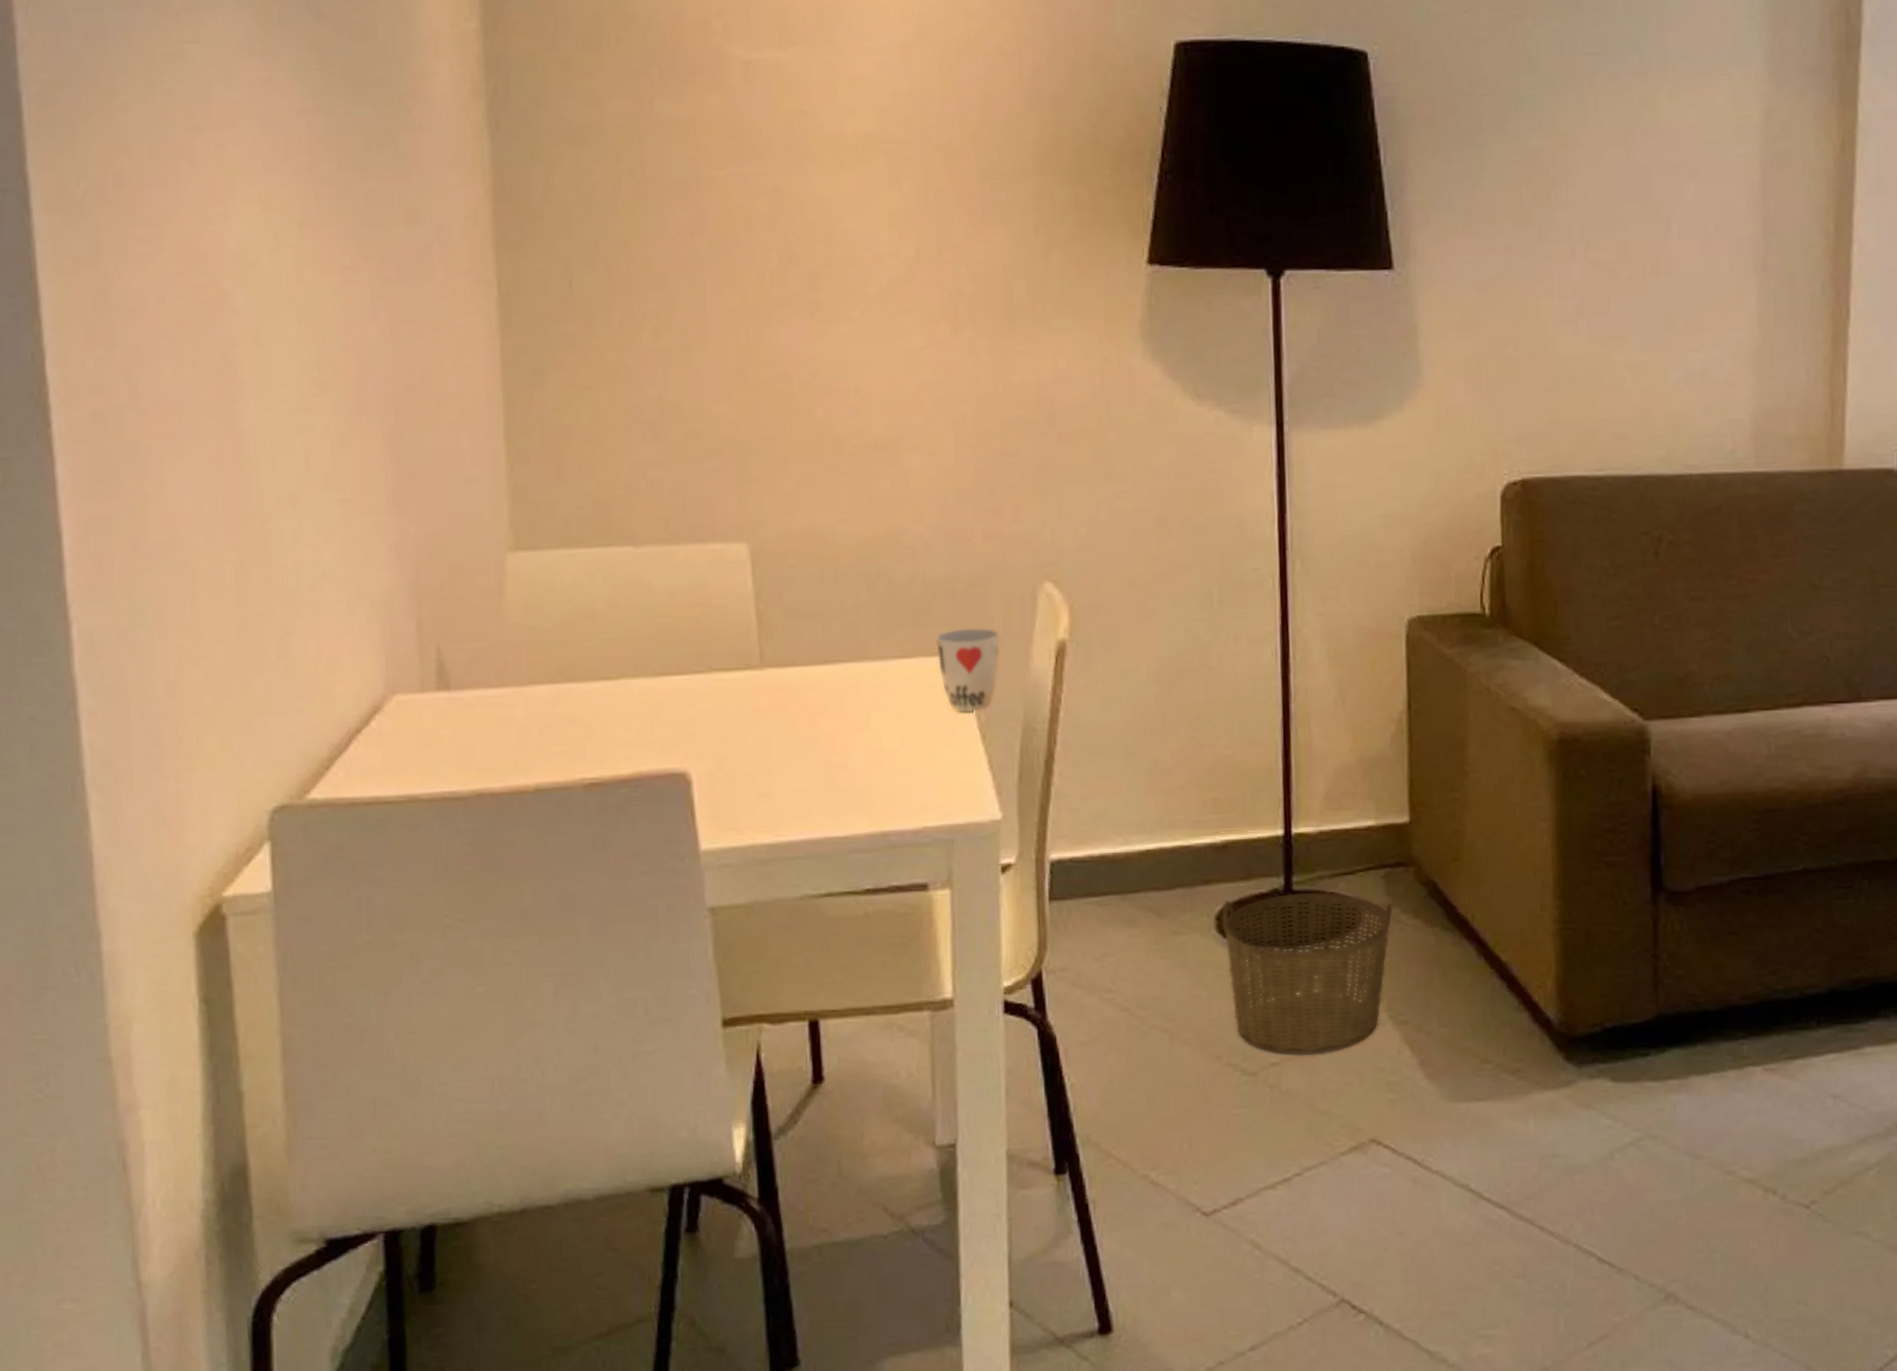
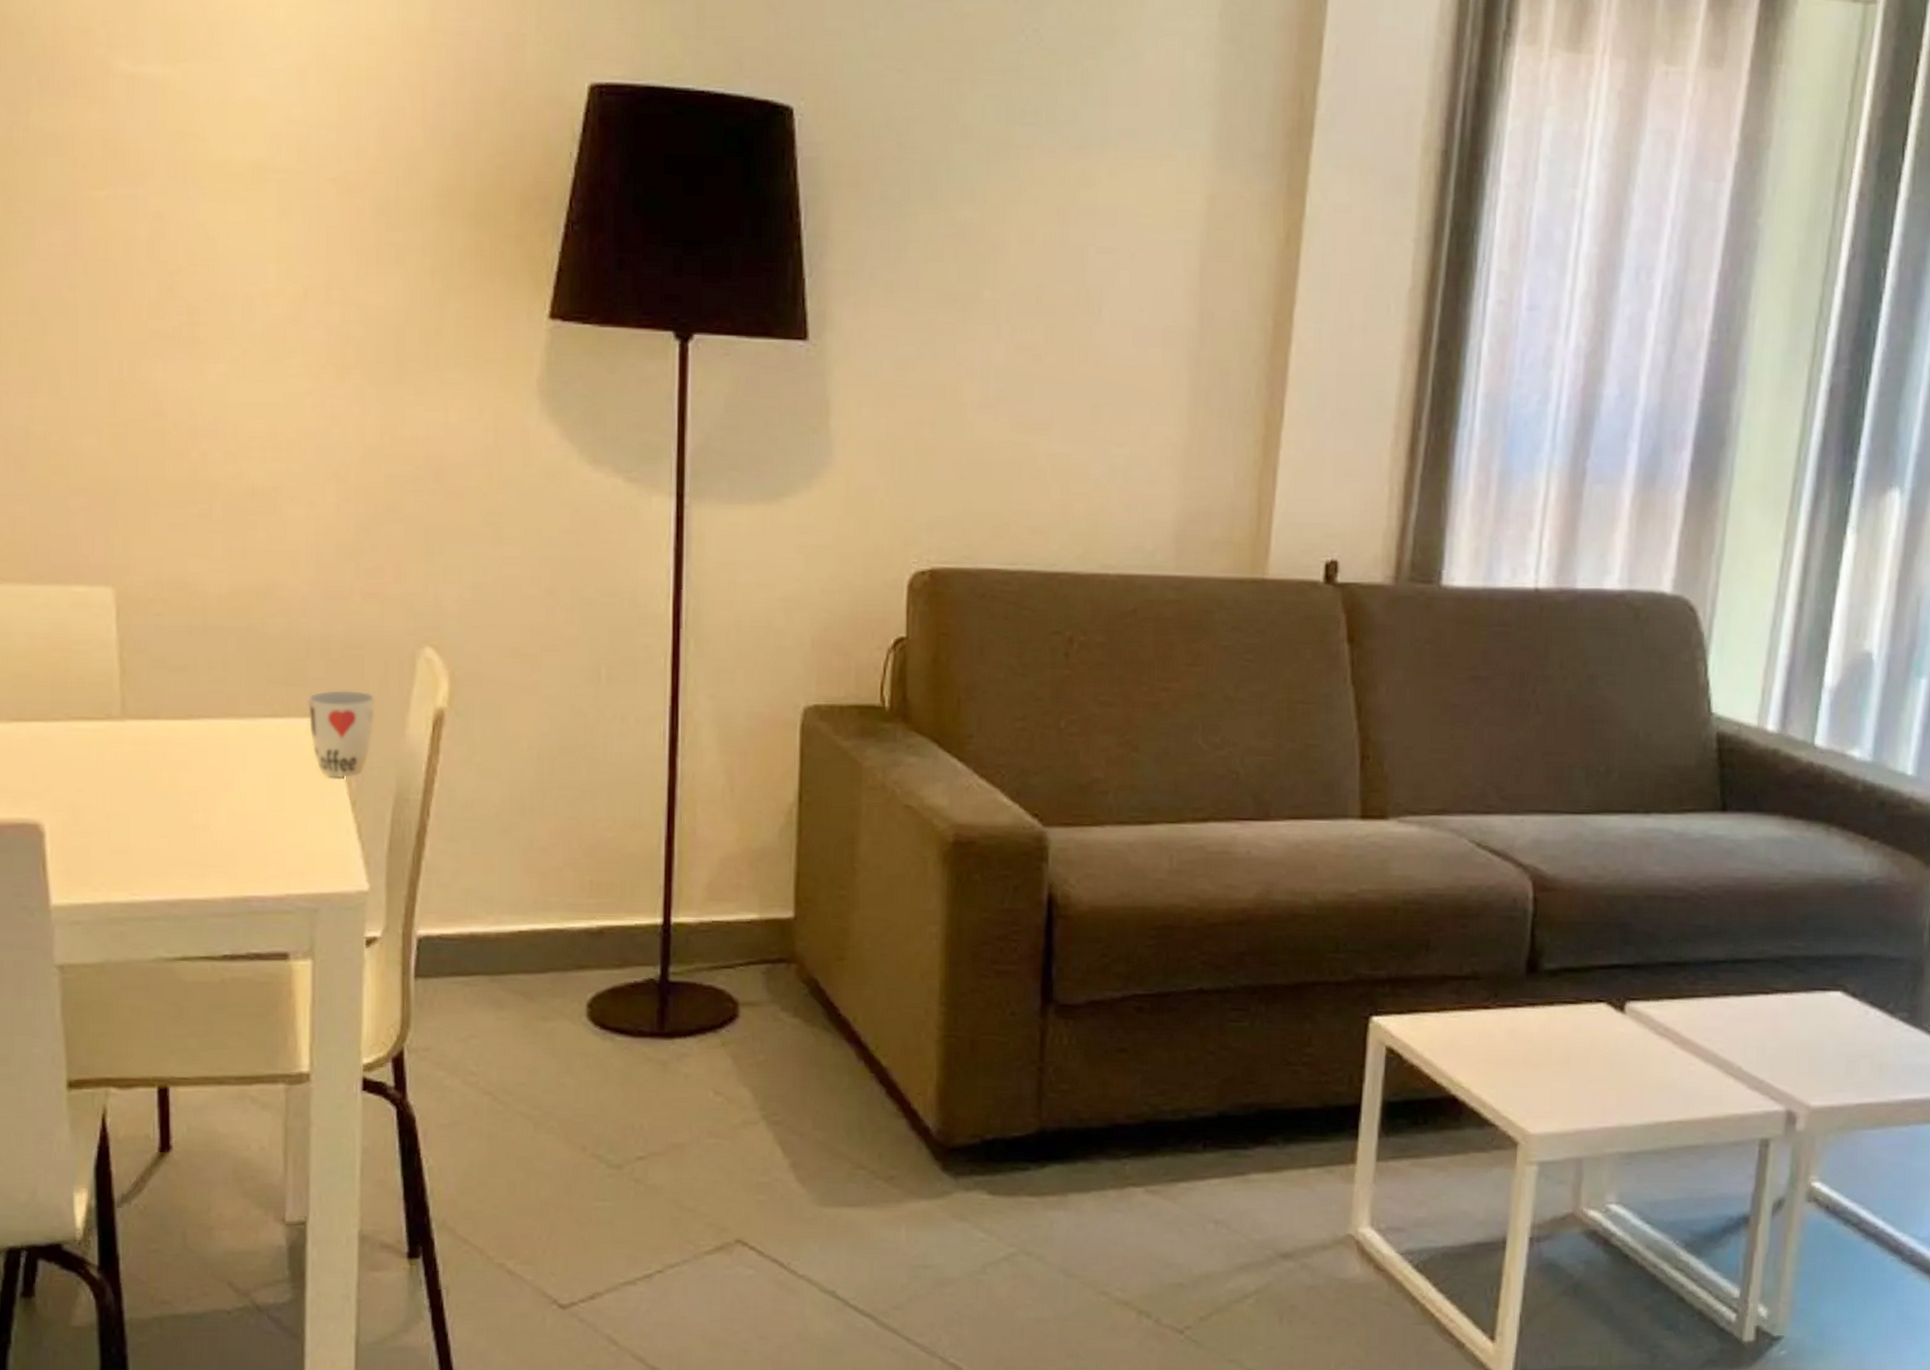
basket: present [1222,892,1393,1056] -> none [594,984,772,1151]

